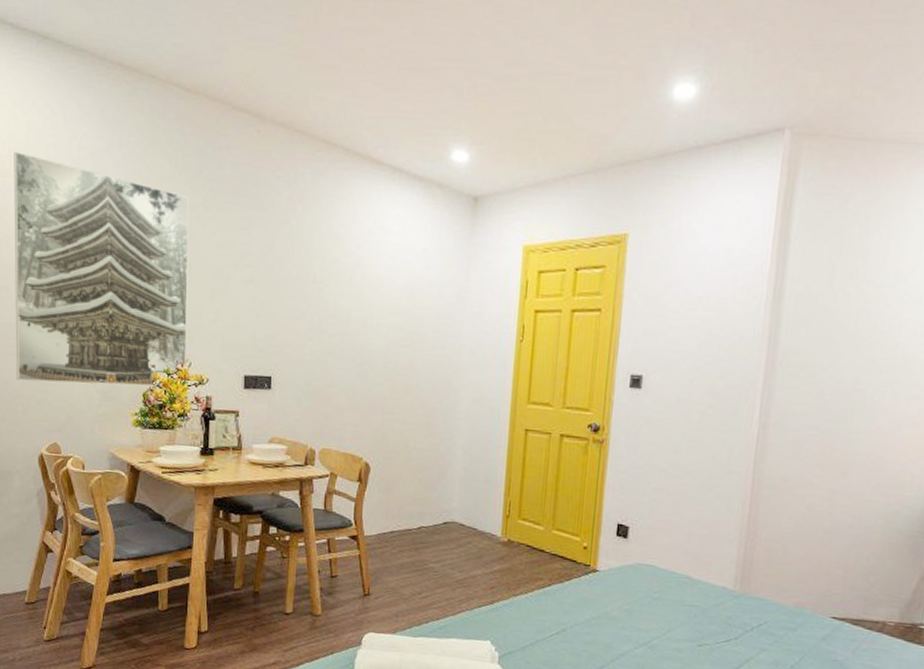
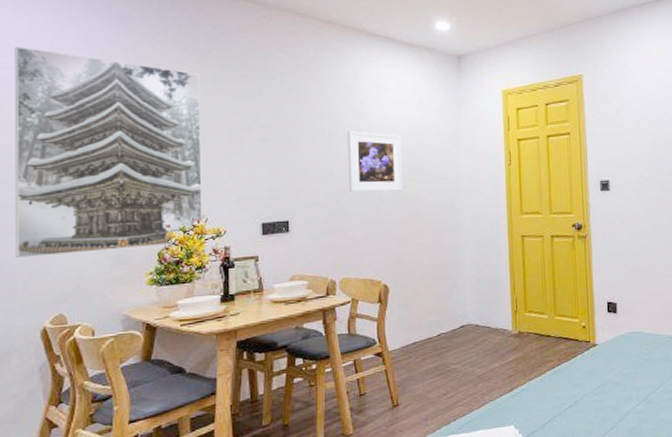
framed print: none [336,280,399,358] -> present [347,131,403,192]

